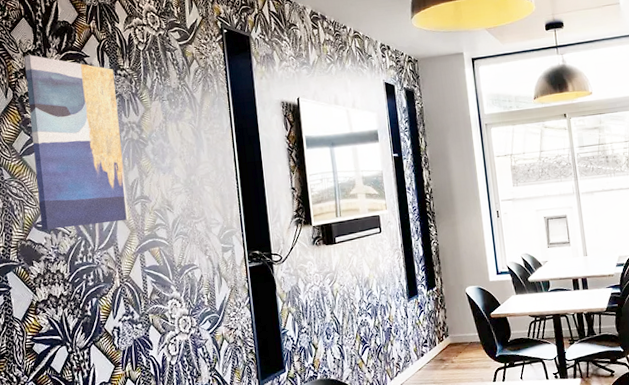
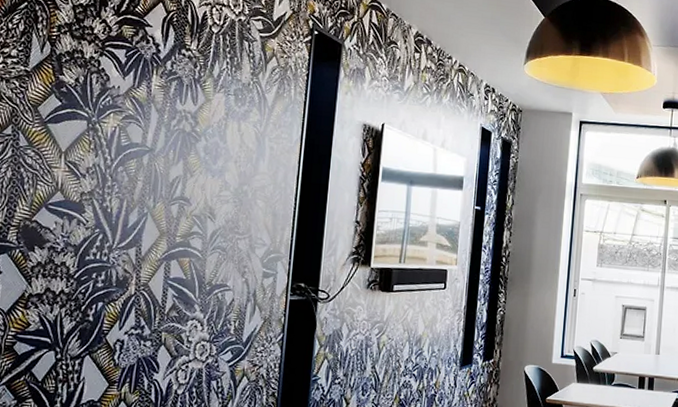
wall art: present [24,55,129,230] -> none [53,9,177,221]

